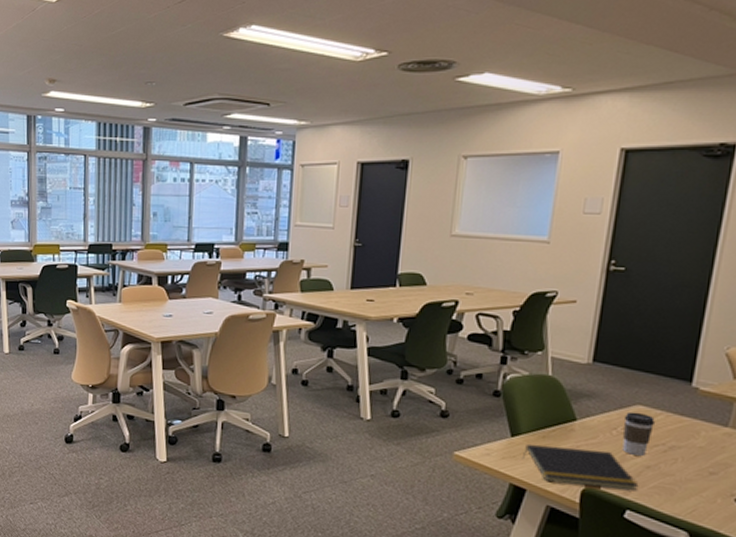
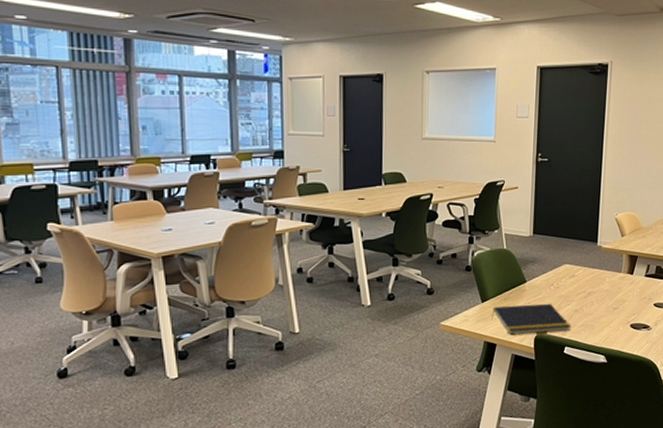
coffee cup: present [622,411,655,456] -> none [557,270,577,303]

